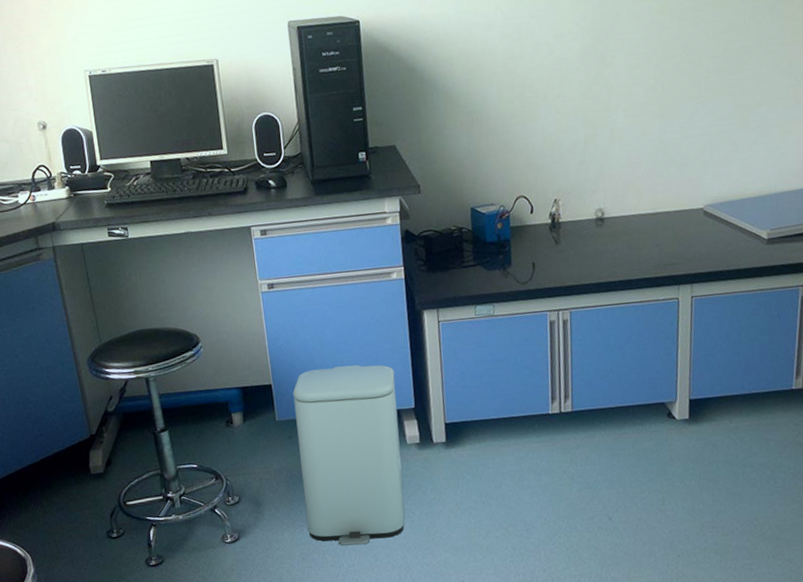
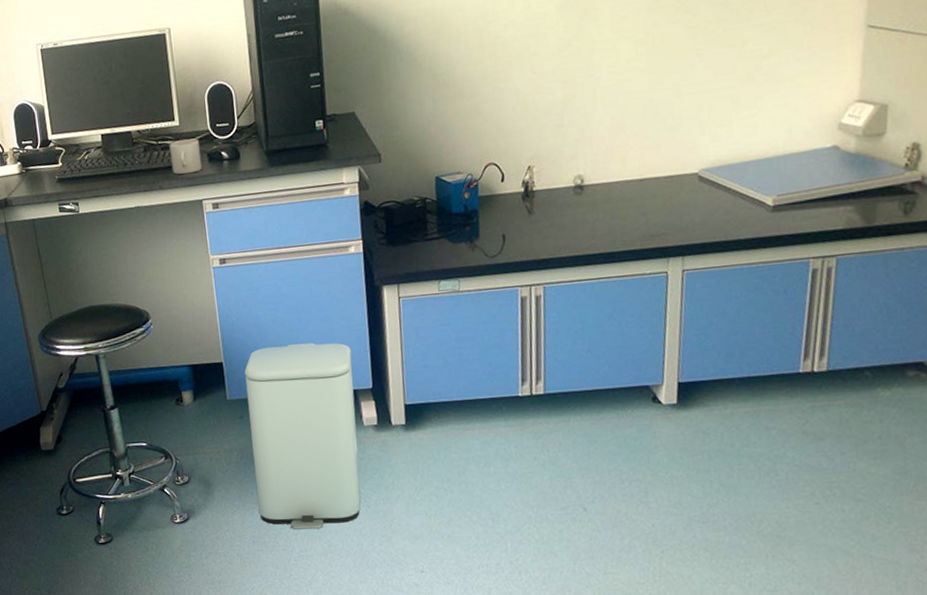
mug: none [217,167,251,202] -> present [169,138,203,175]

